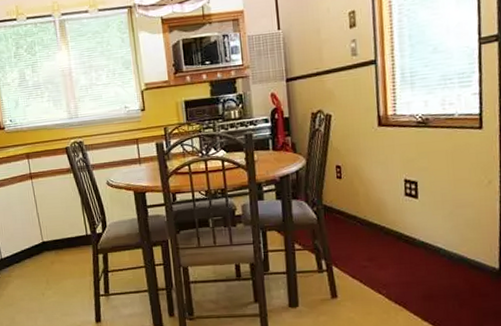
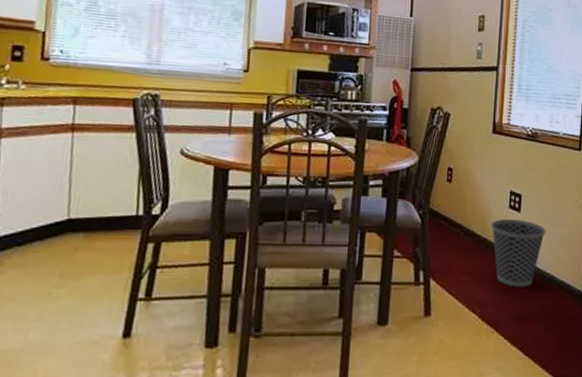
wastebasket: none [387,205,449,269] -> present [491,219,546,287]

